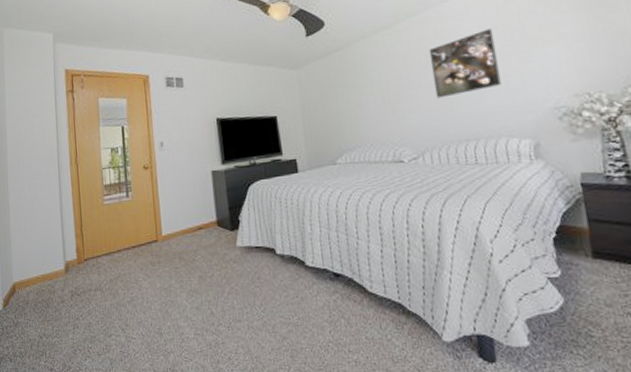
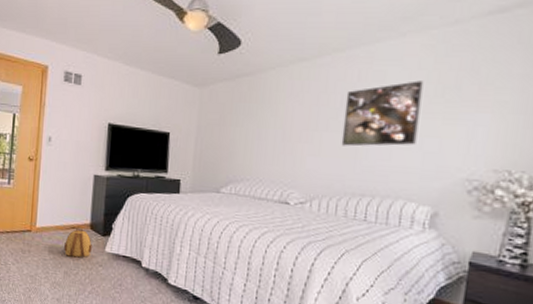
backpack: none [194,225,223,260] -> present [64,225,92,258]

